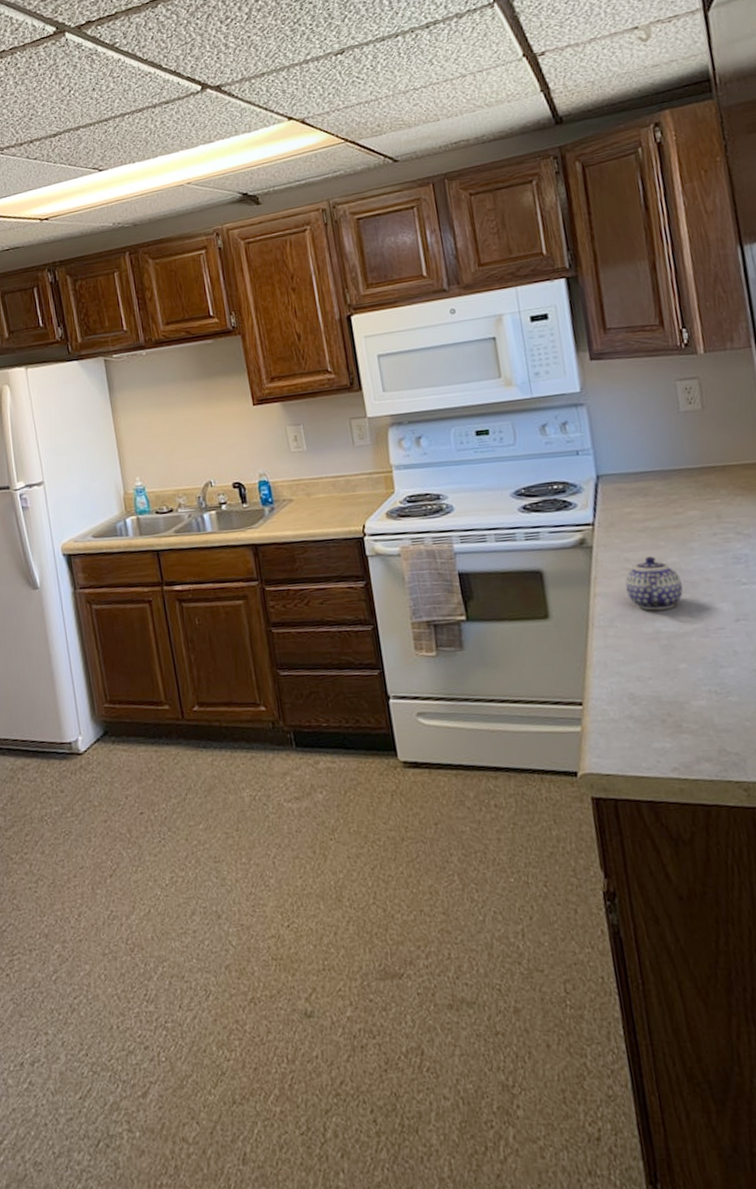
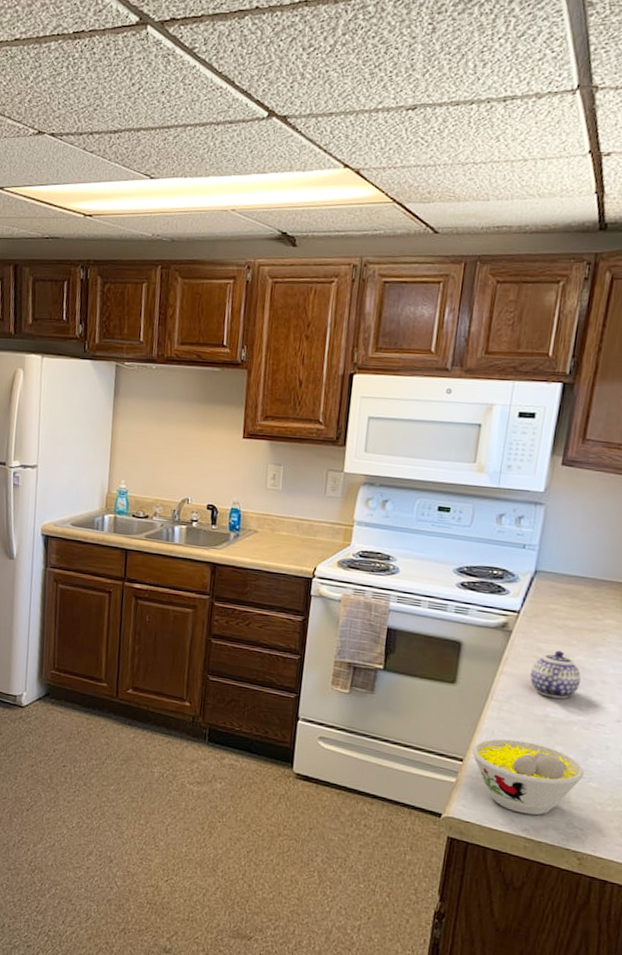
bowl: none [588,666,721,751] -> present [472,738,585,815]

